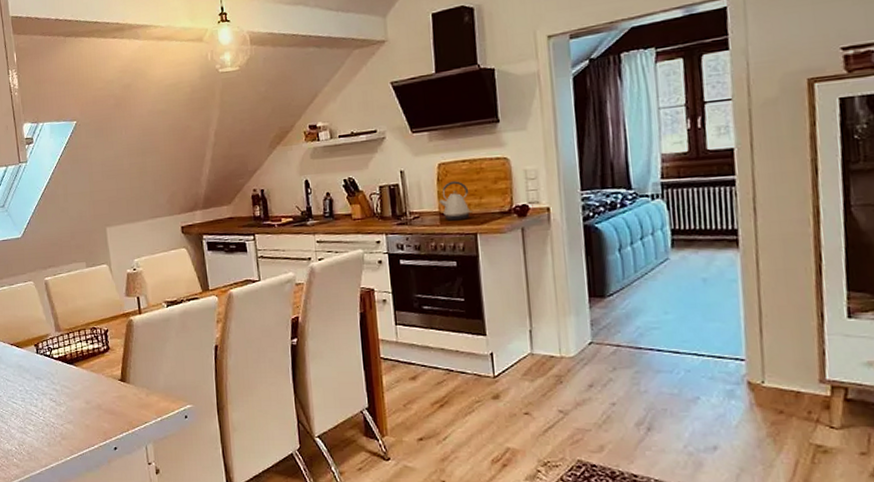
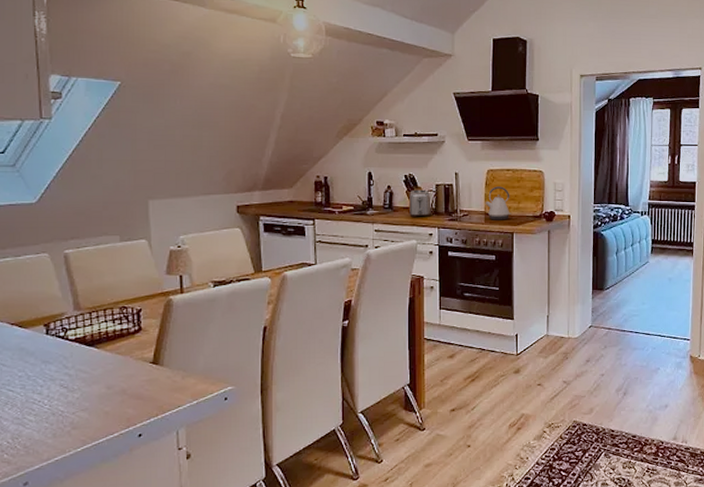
toaster: none [351,193,377,226] -> present [409,189,431,218]

